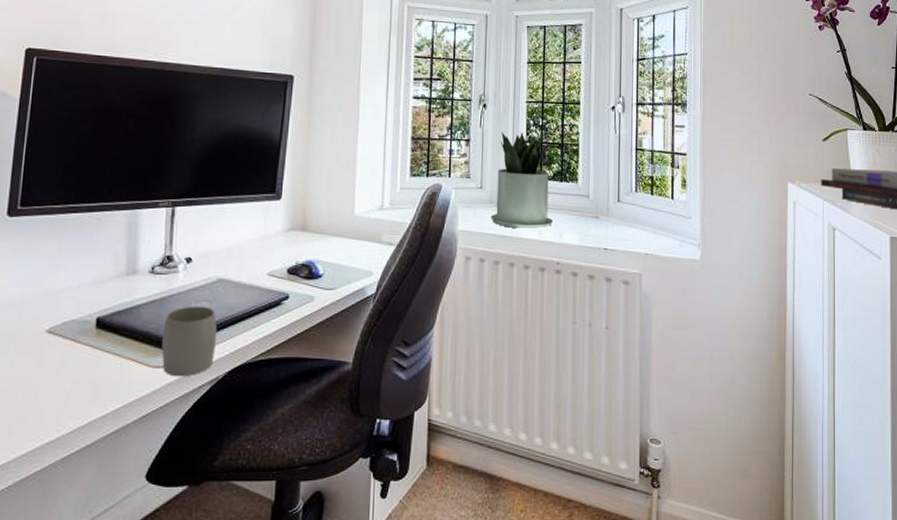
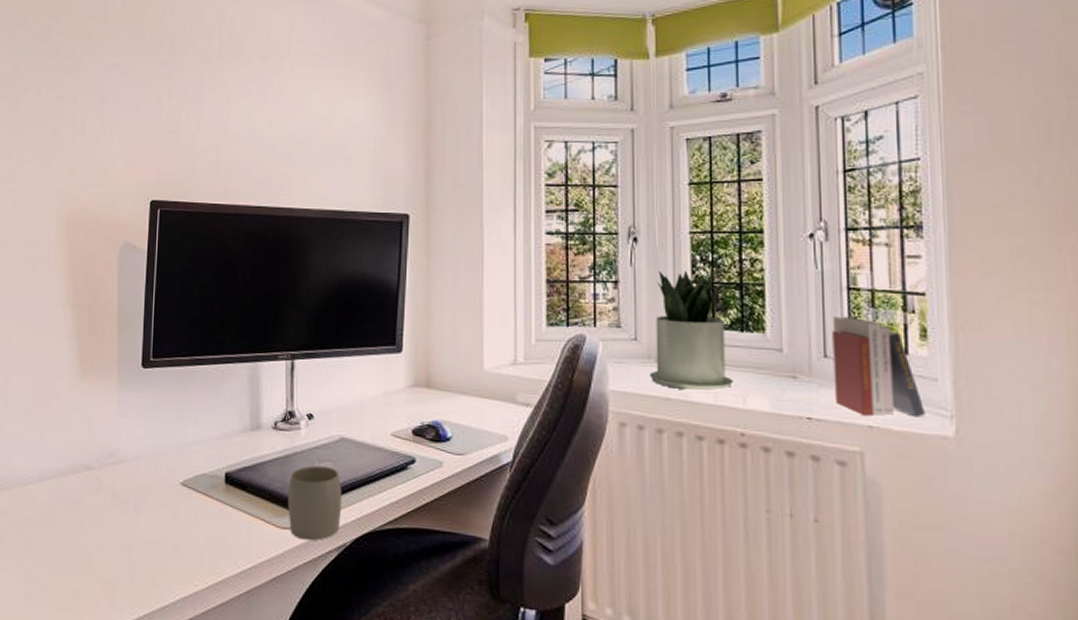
books: none [623,170,683,247] -> present [832,315,926,418]

